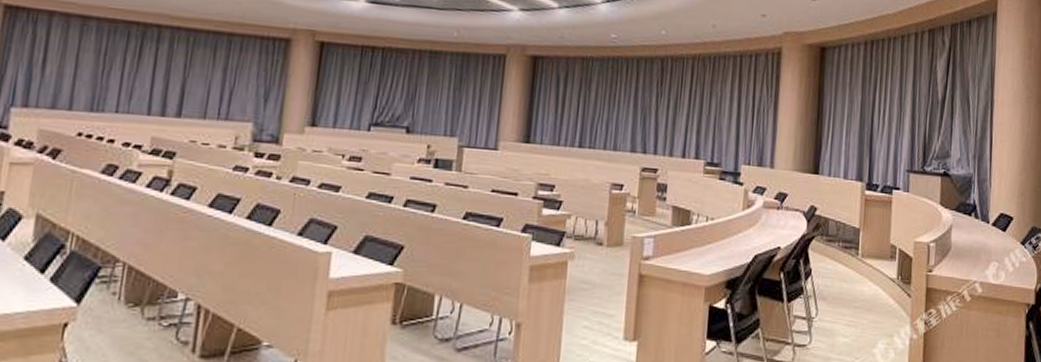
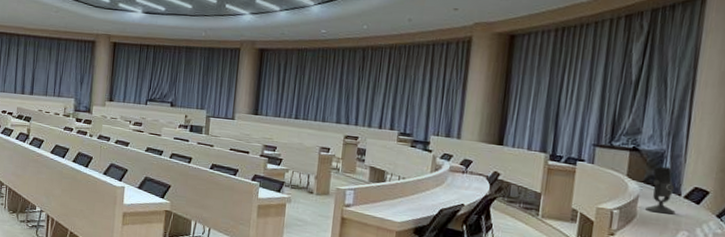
microphone: none [959,192,986,244] -> present [645,166,676,215]

